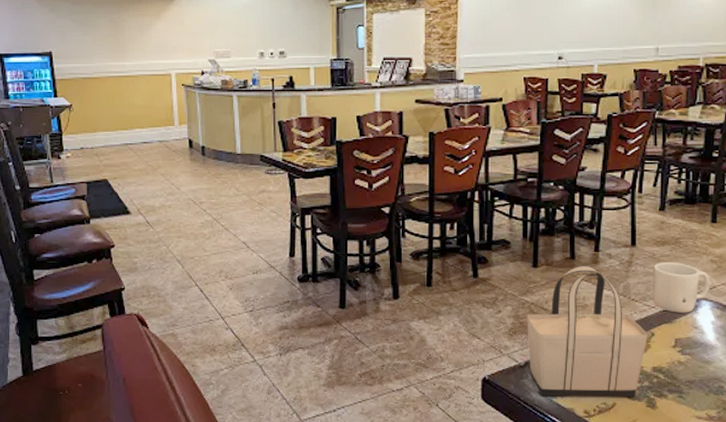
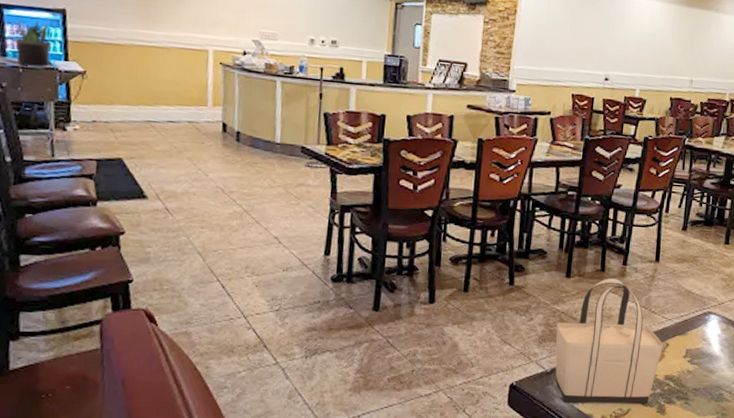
planter: none [15,65,43,106] -> present [15,19,51,68]
mug: present [652,262,710,313] -> none [669,278,720,326]

